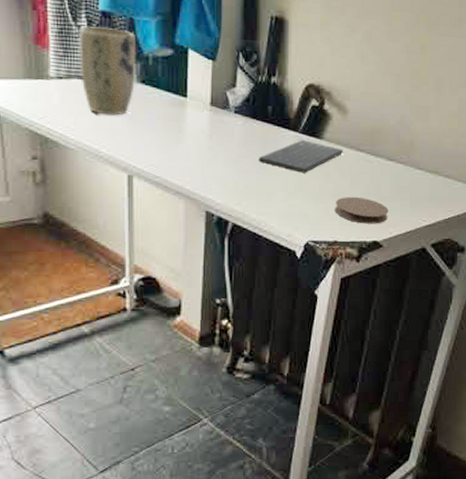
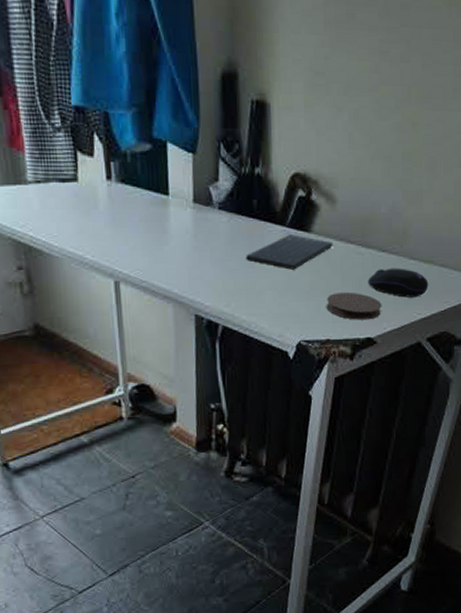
plant pot: present [78,26,137,116] -> none [53,124,115,219]
computer mouse: none [375,176,434,205] -> present [367,268,429,298]

